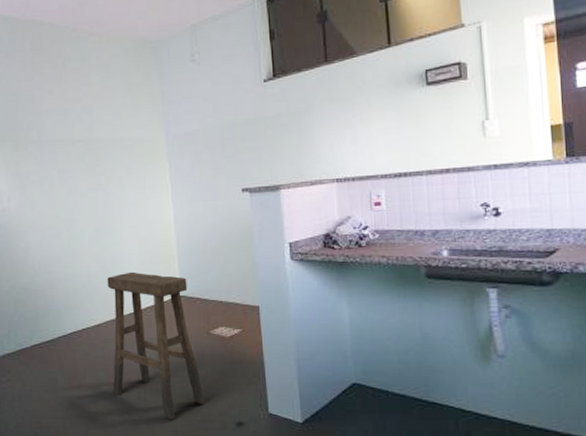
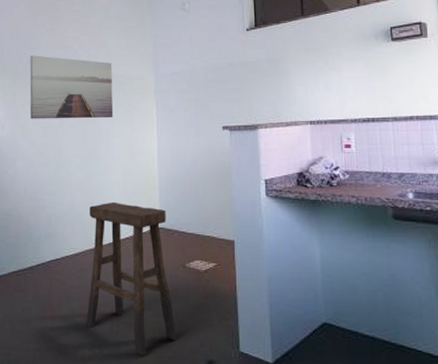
wall art: none [30,120,125,190] -> present [30,55,114,119]

